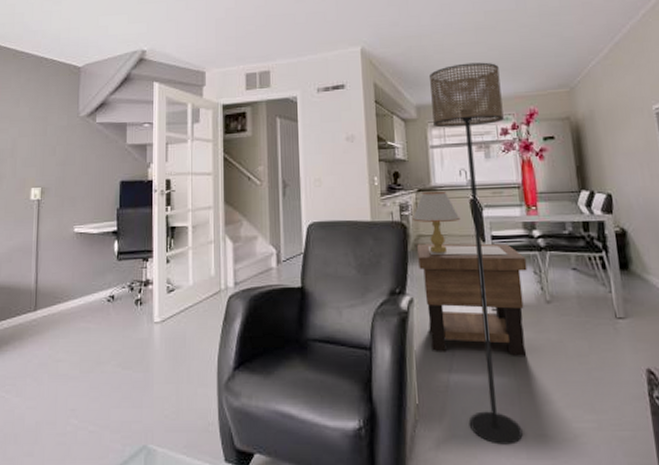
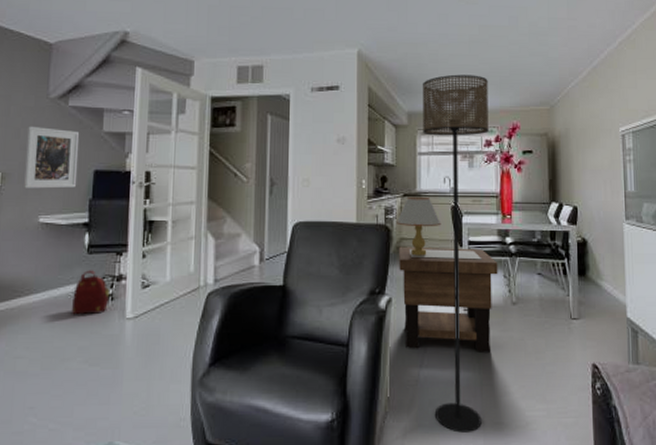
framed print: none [59,143,107,201] -> present [23,126,80,189]
backpack: none [104,276,139,320] -> present [71,270,110,315]

